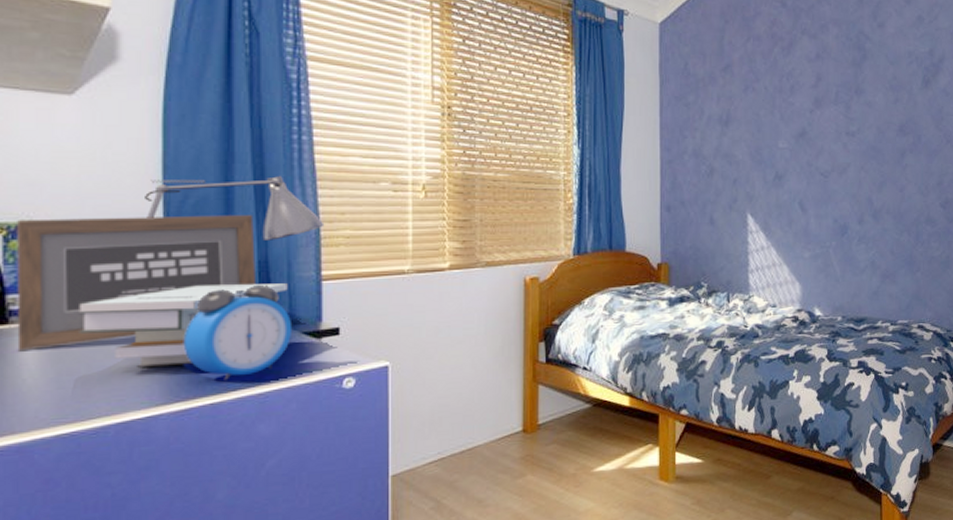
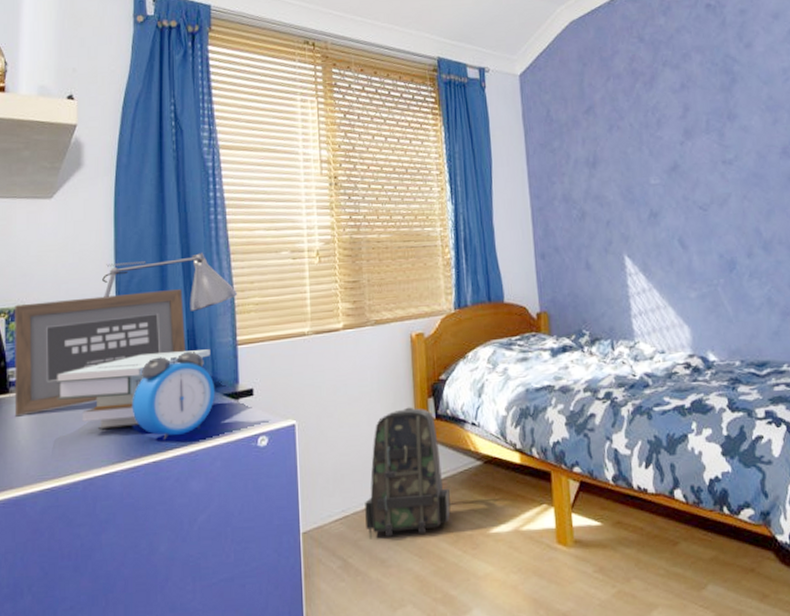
backpack: none [464,350,555,481] -> present [365,407,451,540]

